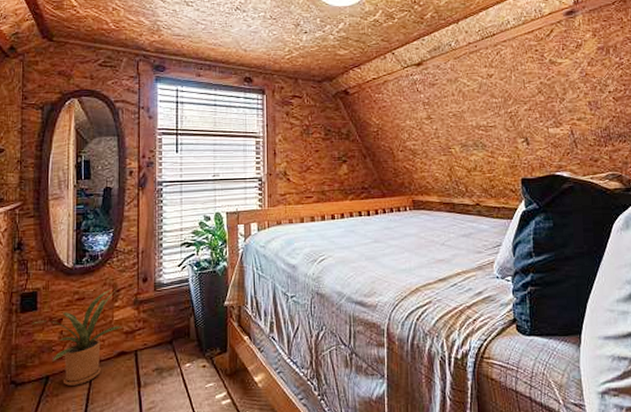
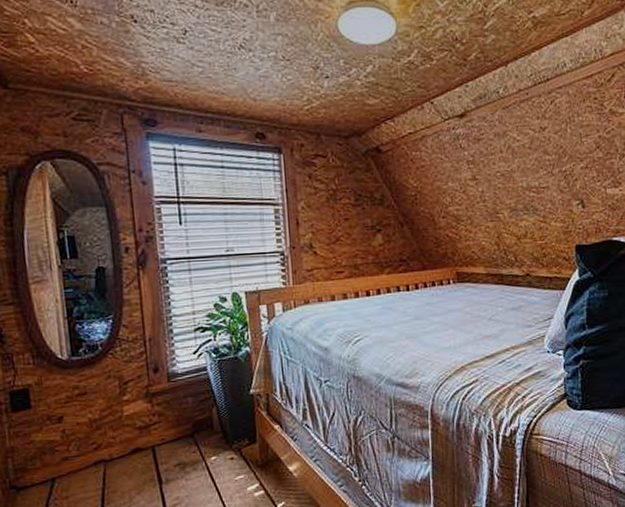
house plant: present [31,289,122,386] -> none [26,382,135,487]

